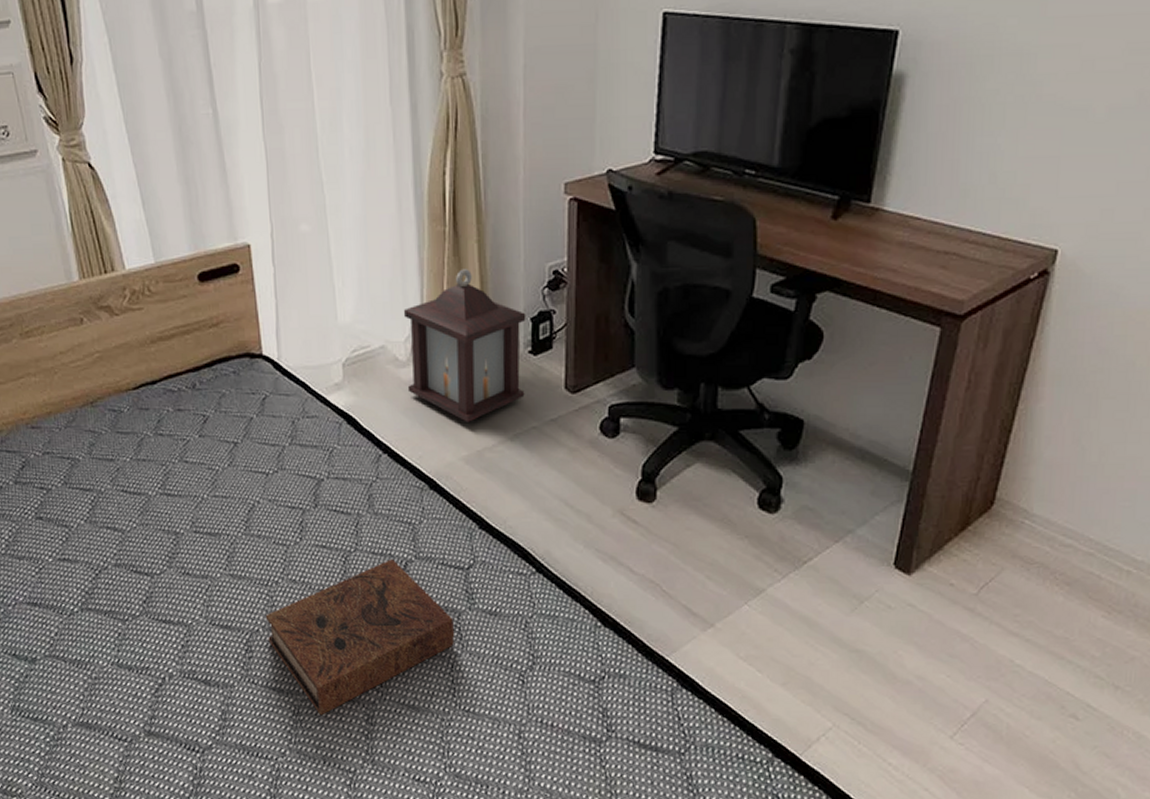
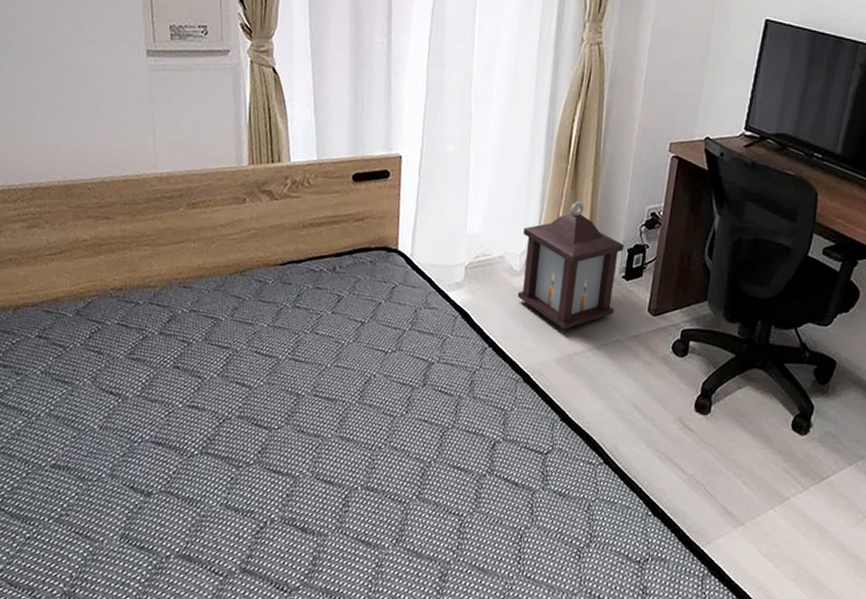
book: present [265,559,455,716] -> none [364,438,528,570]

